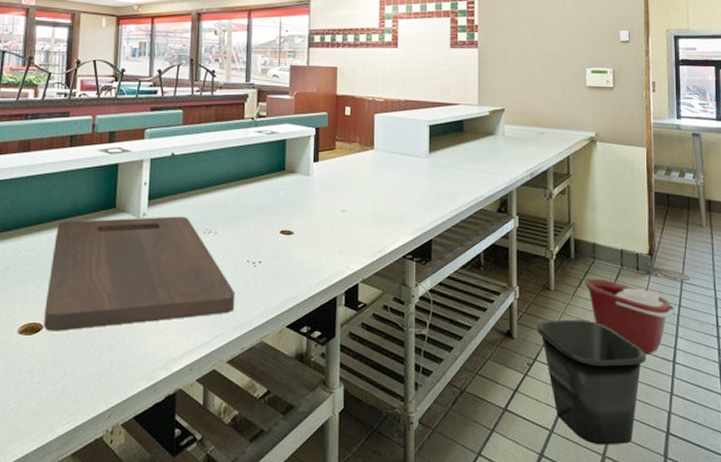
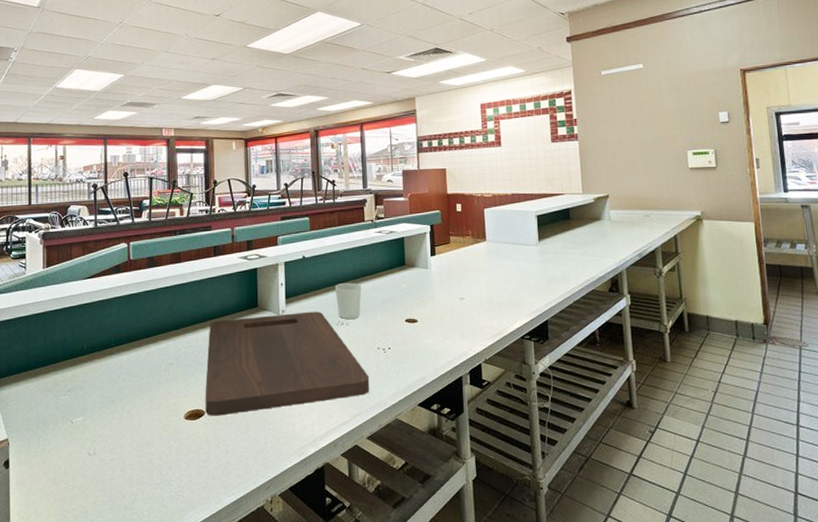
dixie cup: none [205,185,235,228] -> present [335,282,362,320]
waste bin: present [536,319,647,445] -> none [655,388,769,506]
bucket: present [585,278,674,353] -> none [700,349,794,418]

